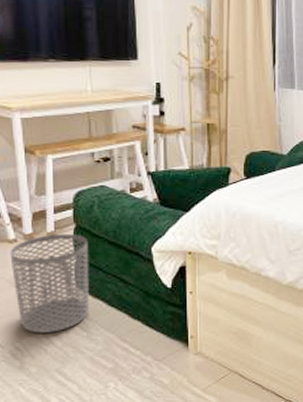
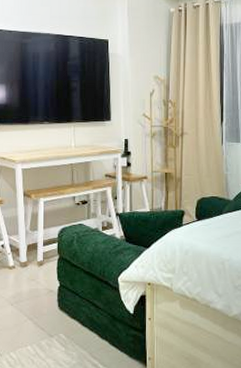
waste bin: present [9,233,90,333] -> none [9,263,69,346]

